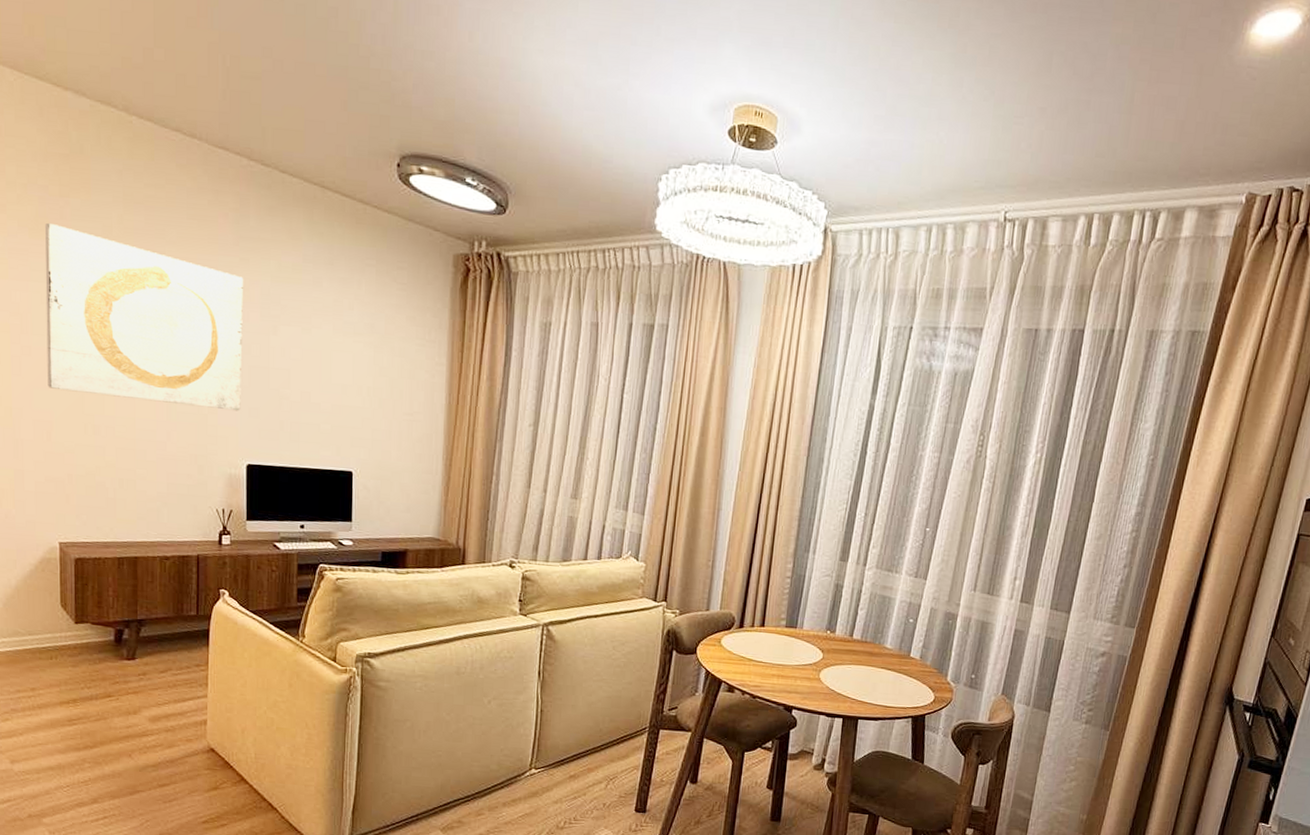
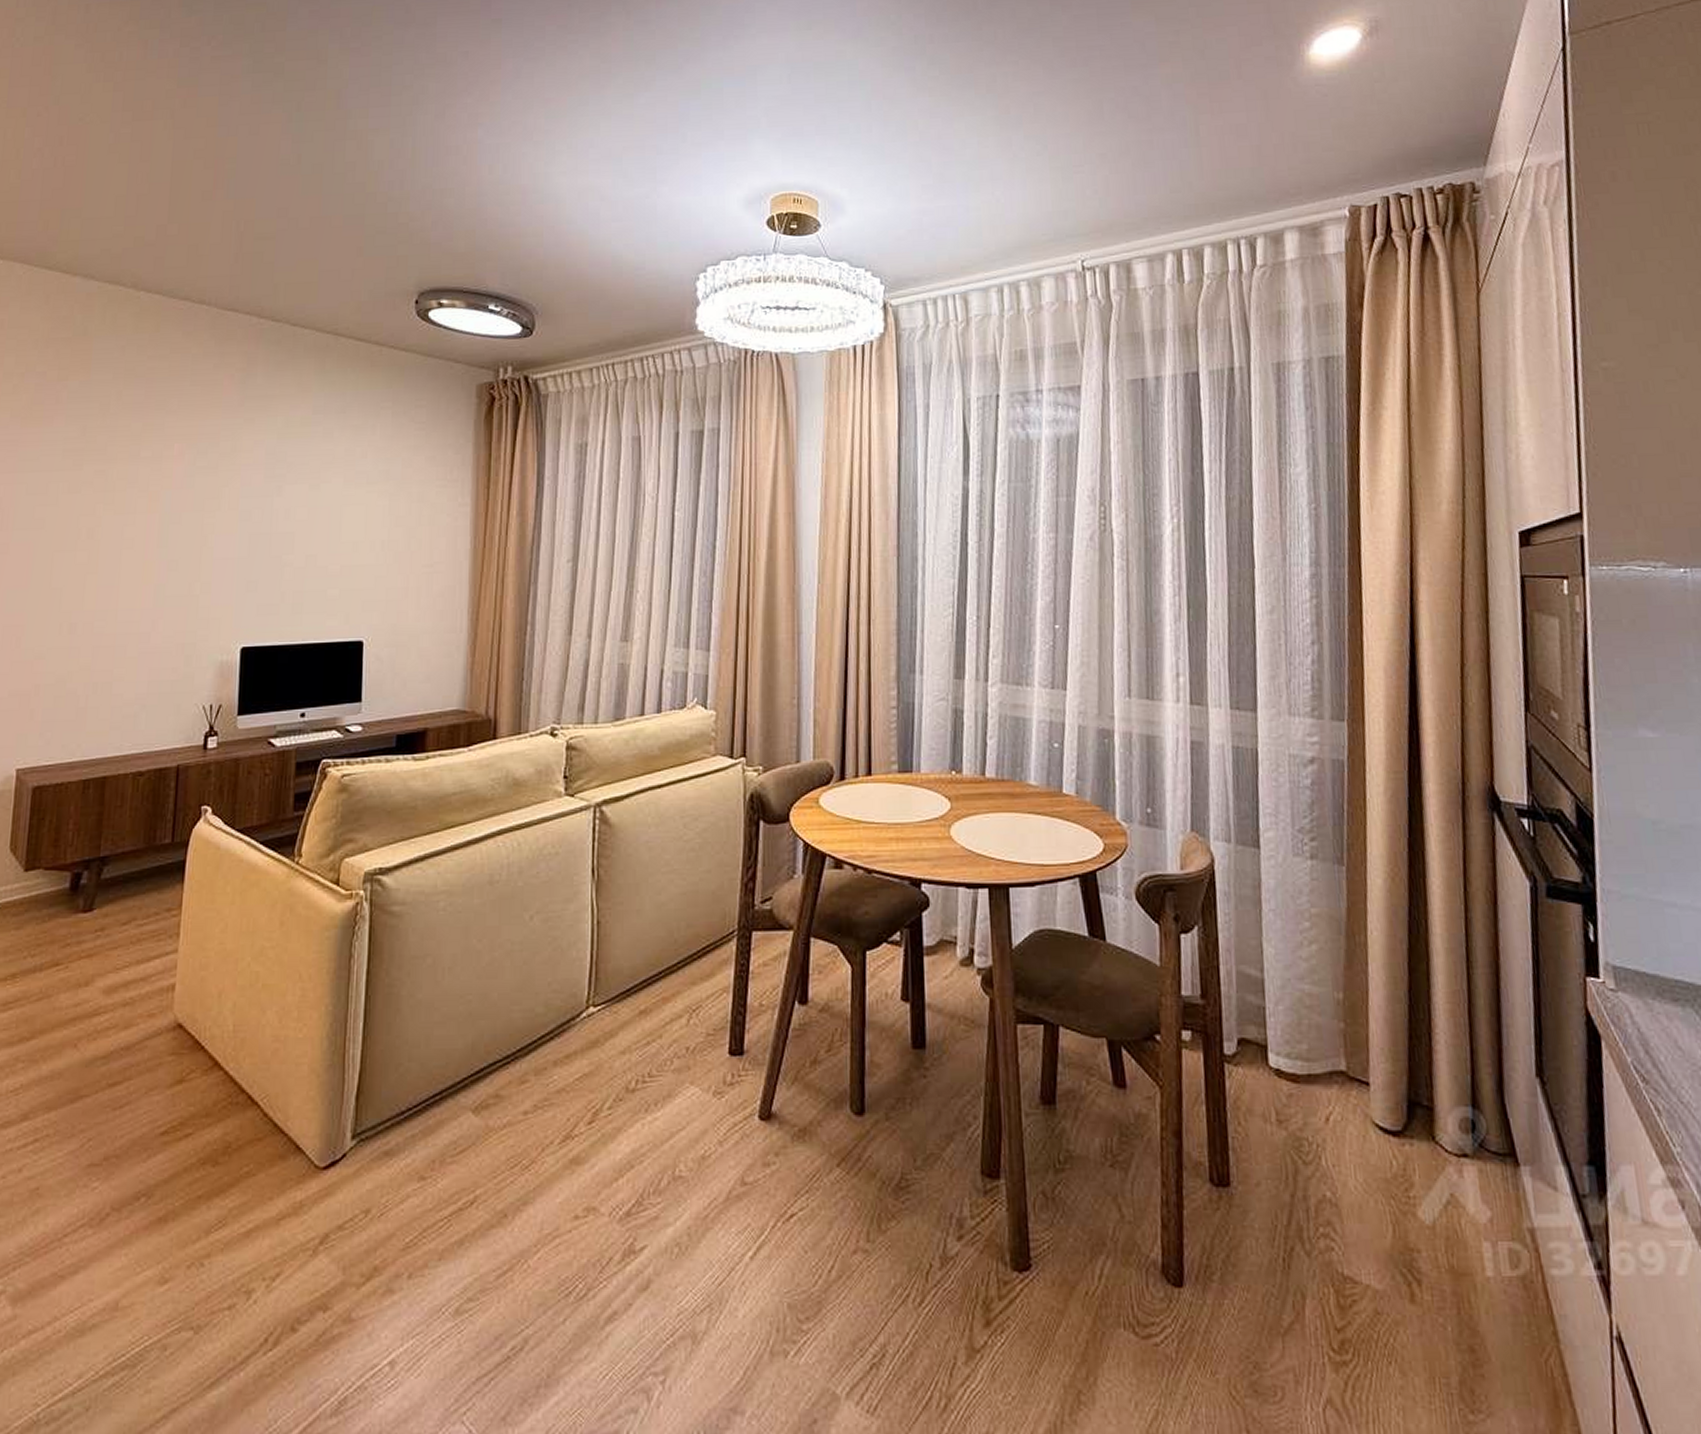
wall art: present [45,222,244,411] -> none [23,409,248,588]

